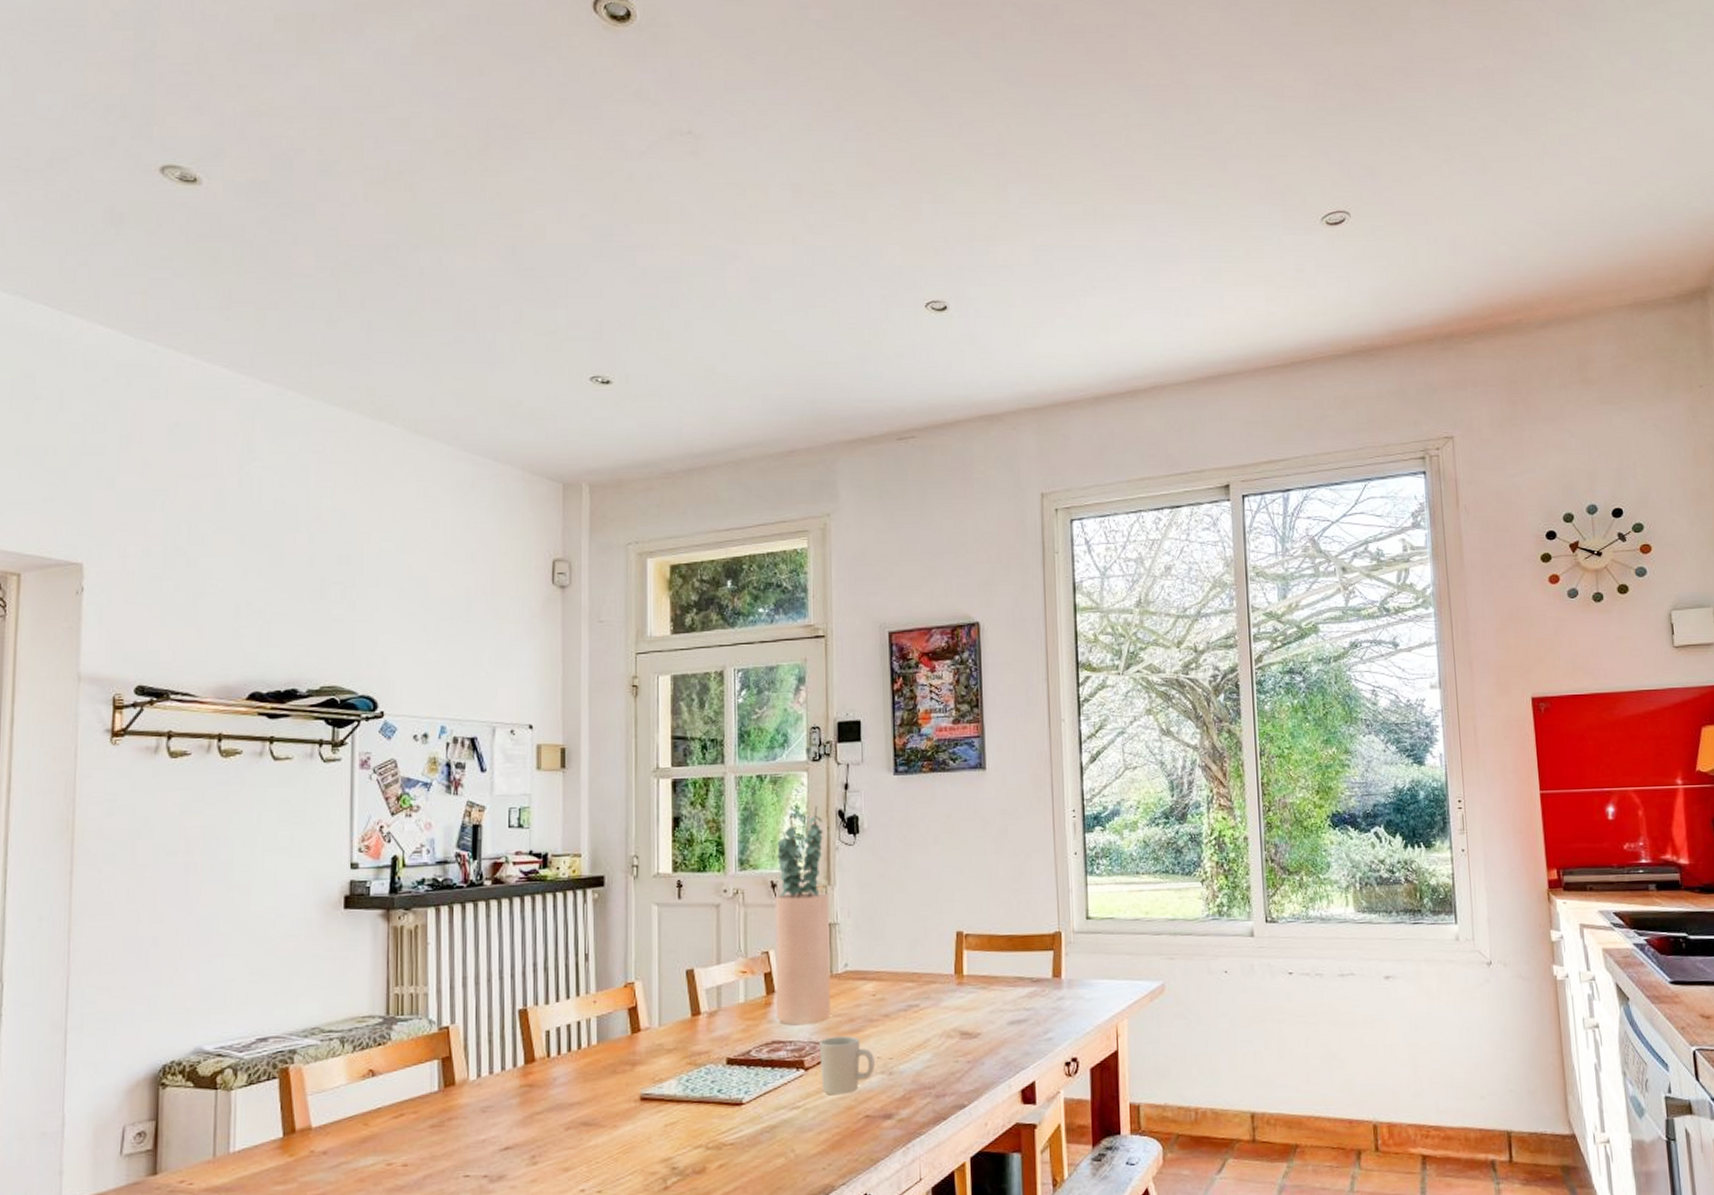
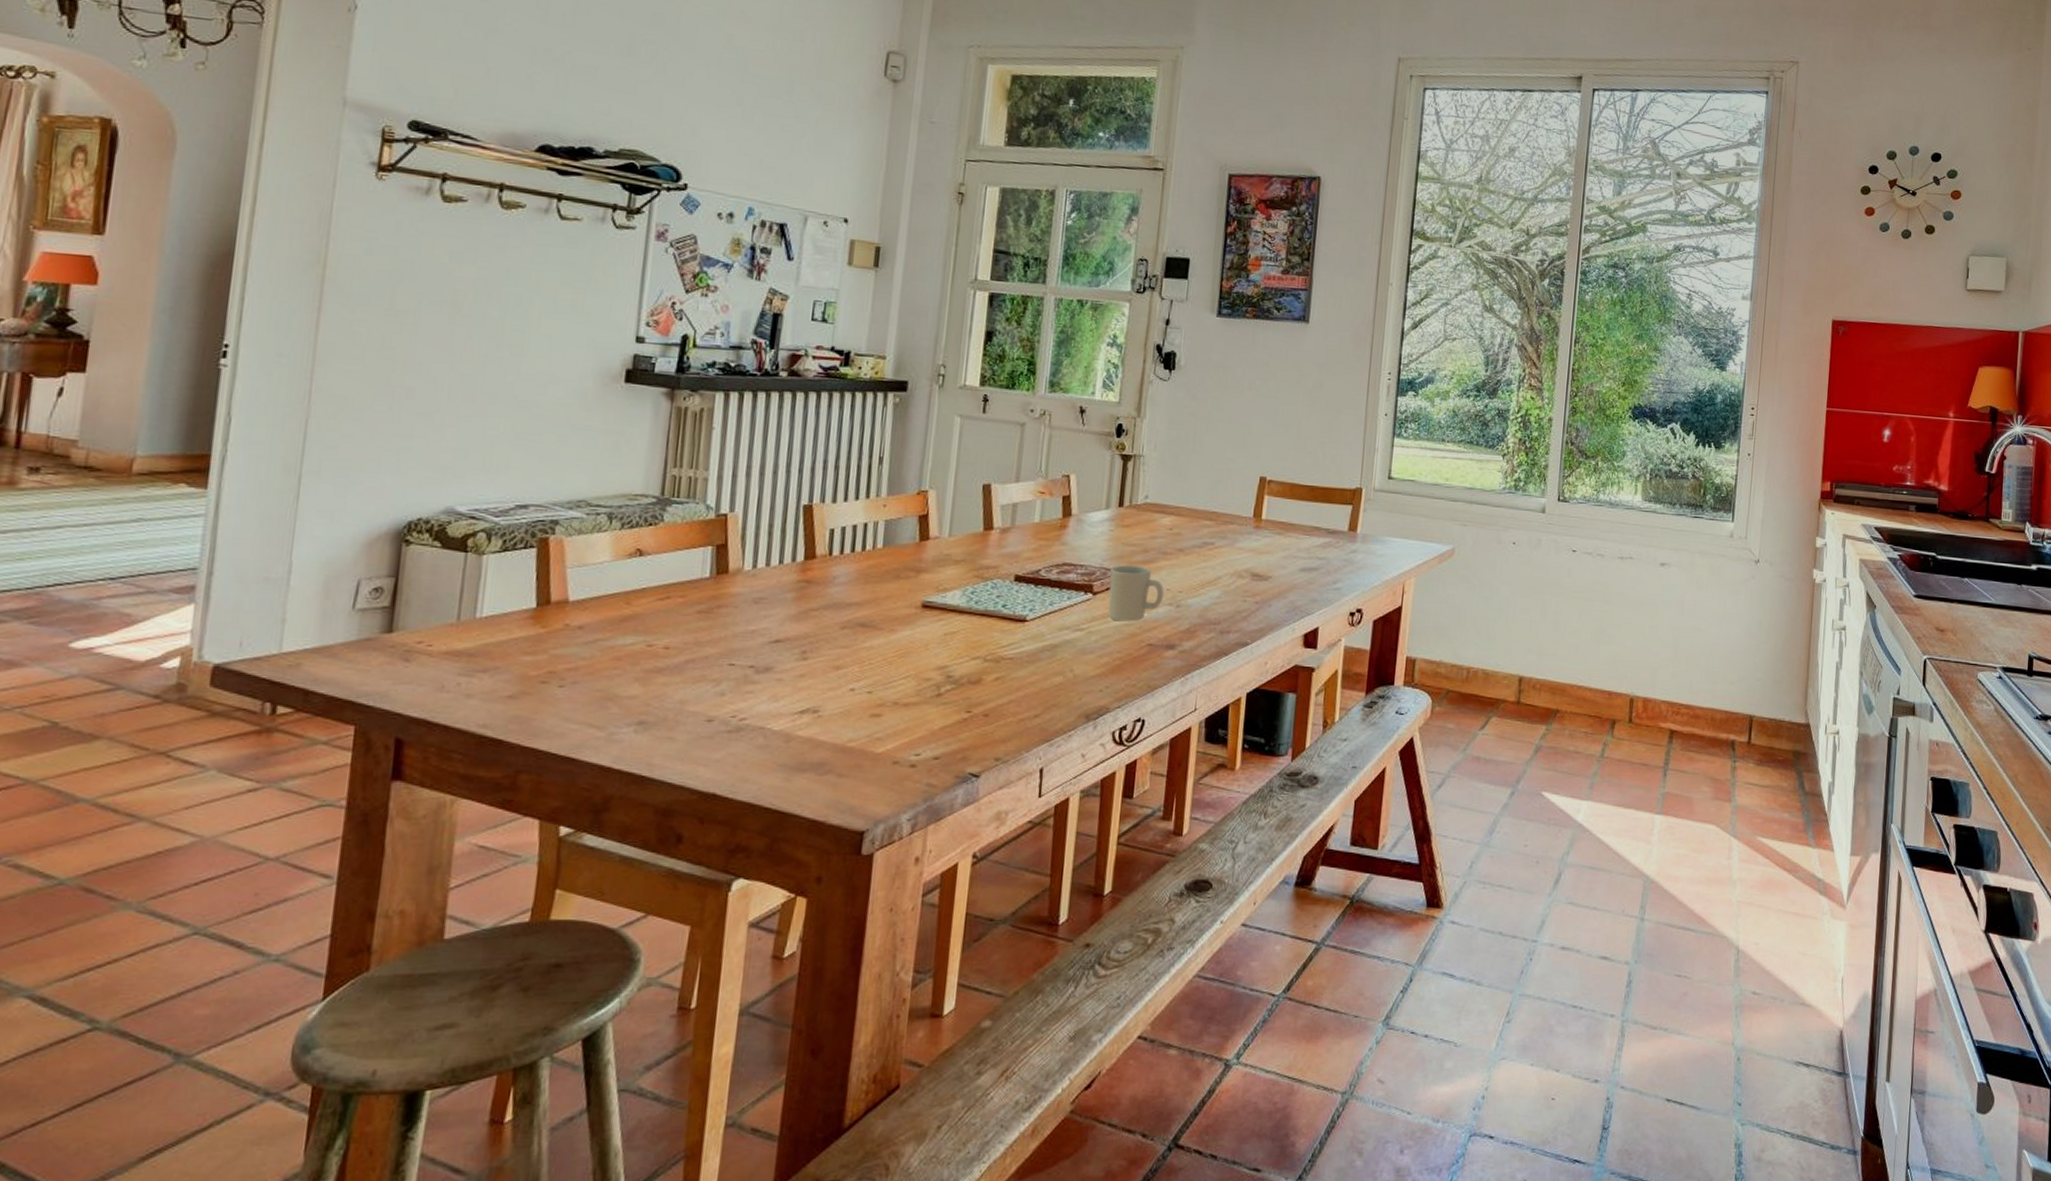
vase: present [775,805,831,1026] -> none [1070,337,1140,551]

